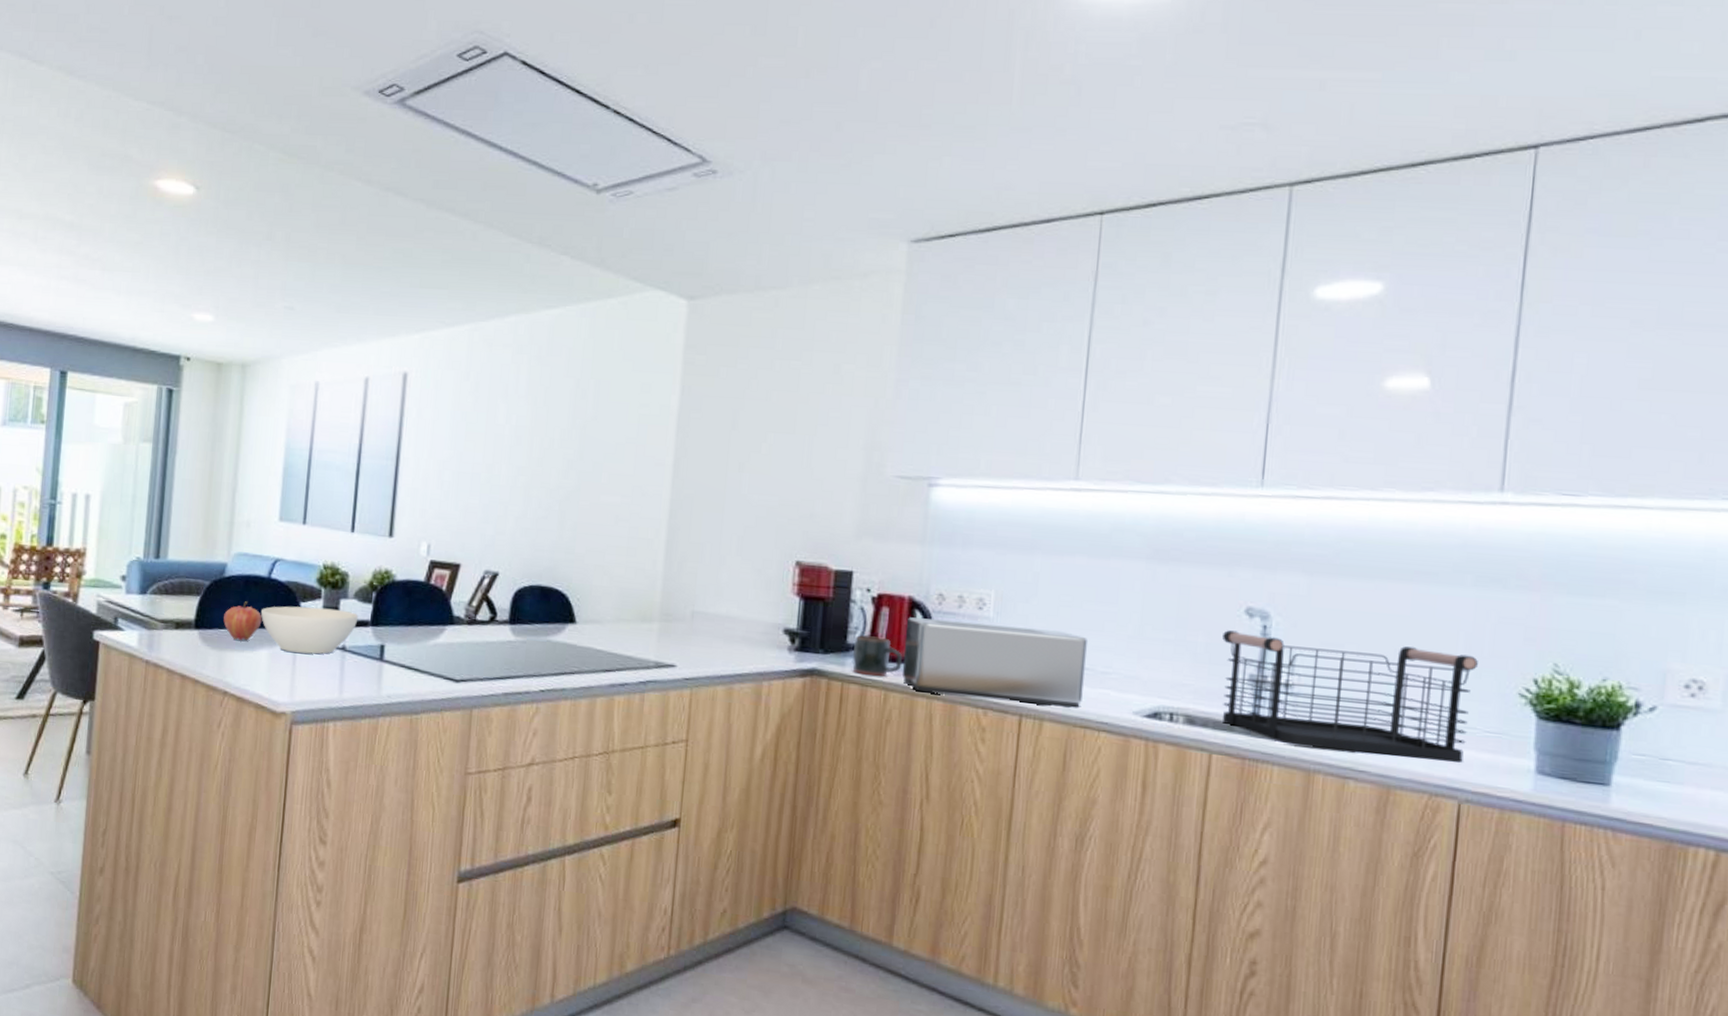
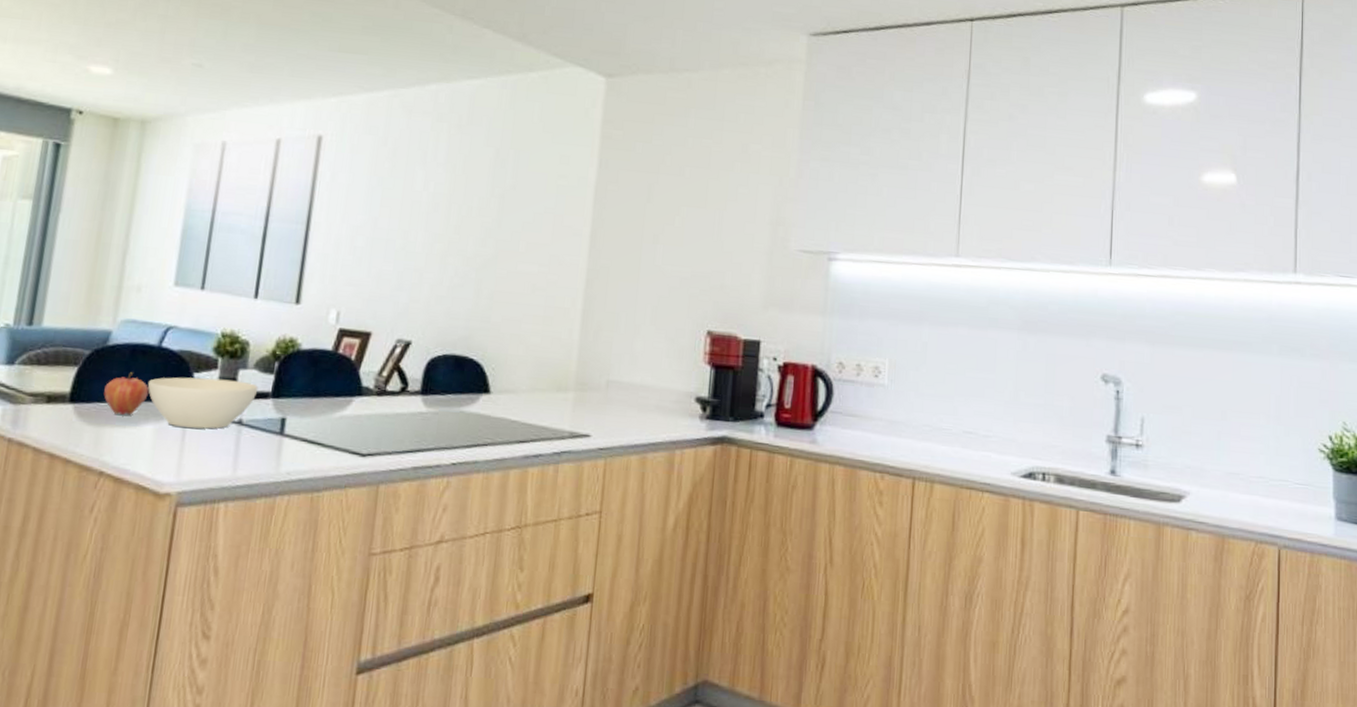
mug: present [851,635,902,677] -> none [759,403,806,444]
toaster: present [902,617,1089,708] -> none [806,385,971,470]
dish rack: present [1222,630,1478,763] -> none [1084,395,1286,512]

